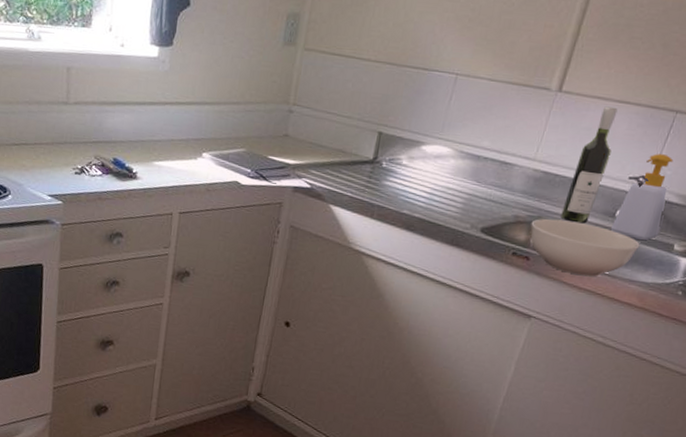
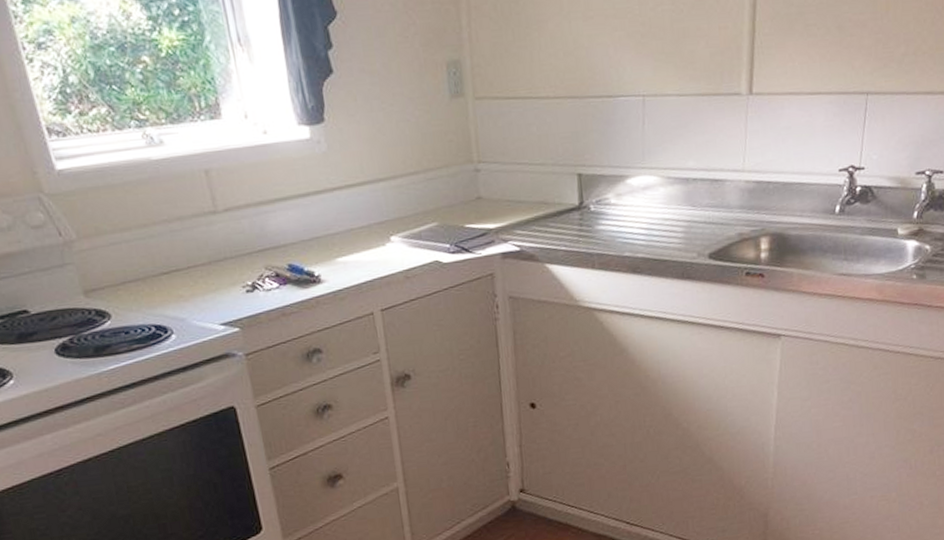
bowl: present [530,218,640,277] -> none [756,226,866,282]
bottle: present [560,106,618,224] -> none [783,100,816,228]
soap bottle: present [610,154,674,241] -> none [834,139,882,233]

